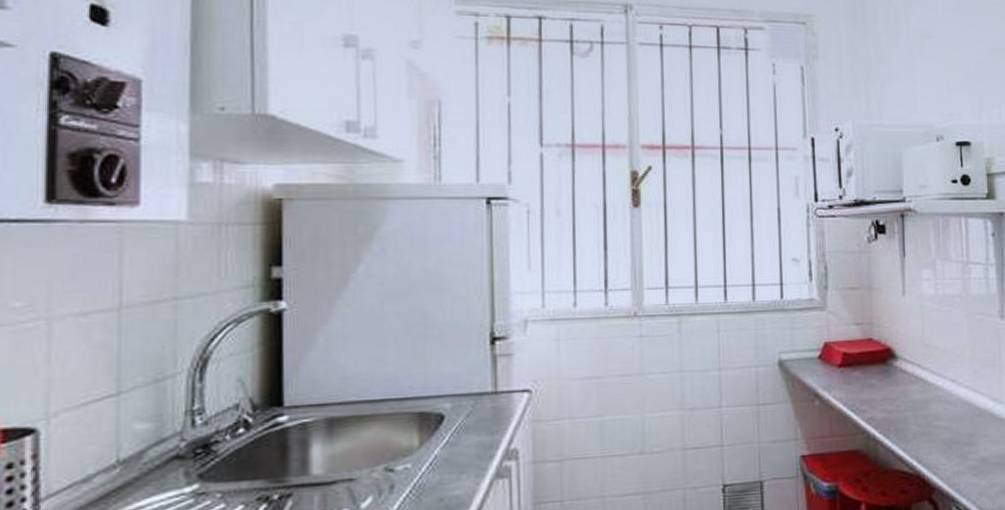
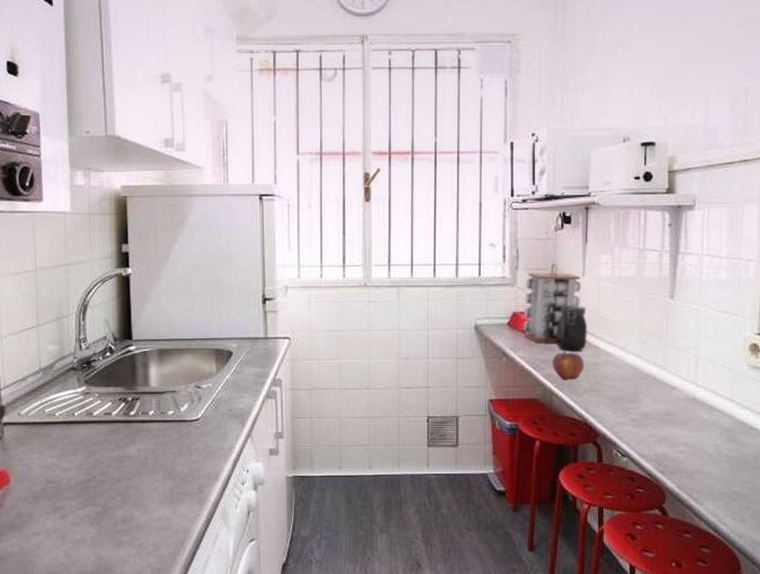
spice rack: none [837,280,903,380] -> present [523,263,582,344]
fruit: none [874,387,912,424] -> present [552,350,585,380]
jar: none [876,330,913,388] -> present [556,304,588,352]

